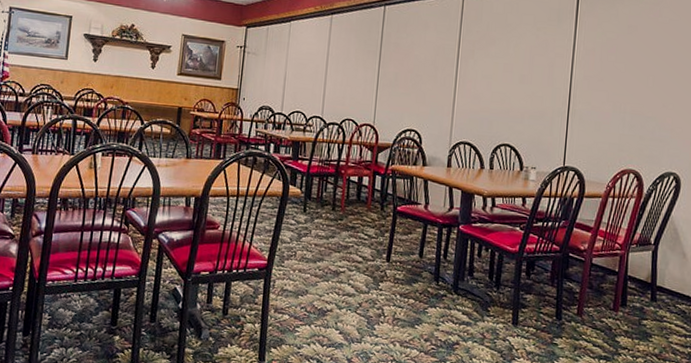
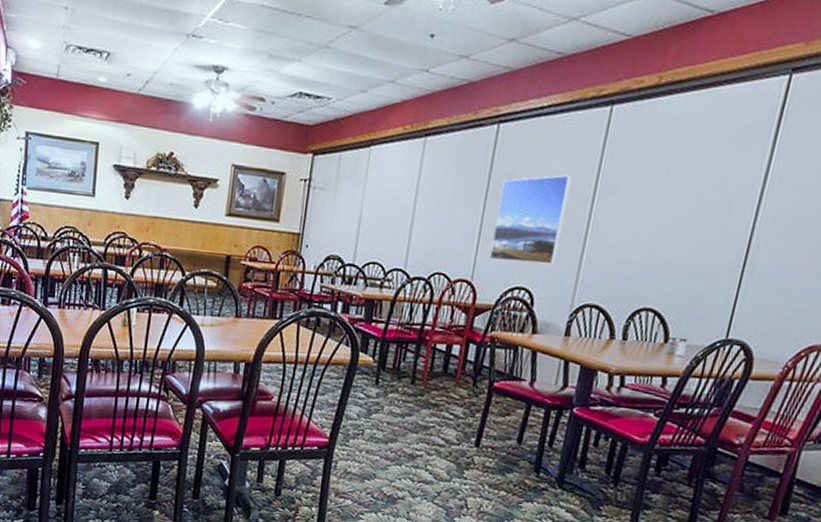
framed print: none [386,44,441,111] -> present [490,175,573,265]

